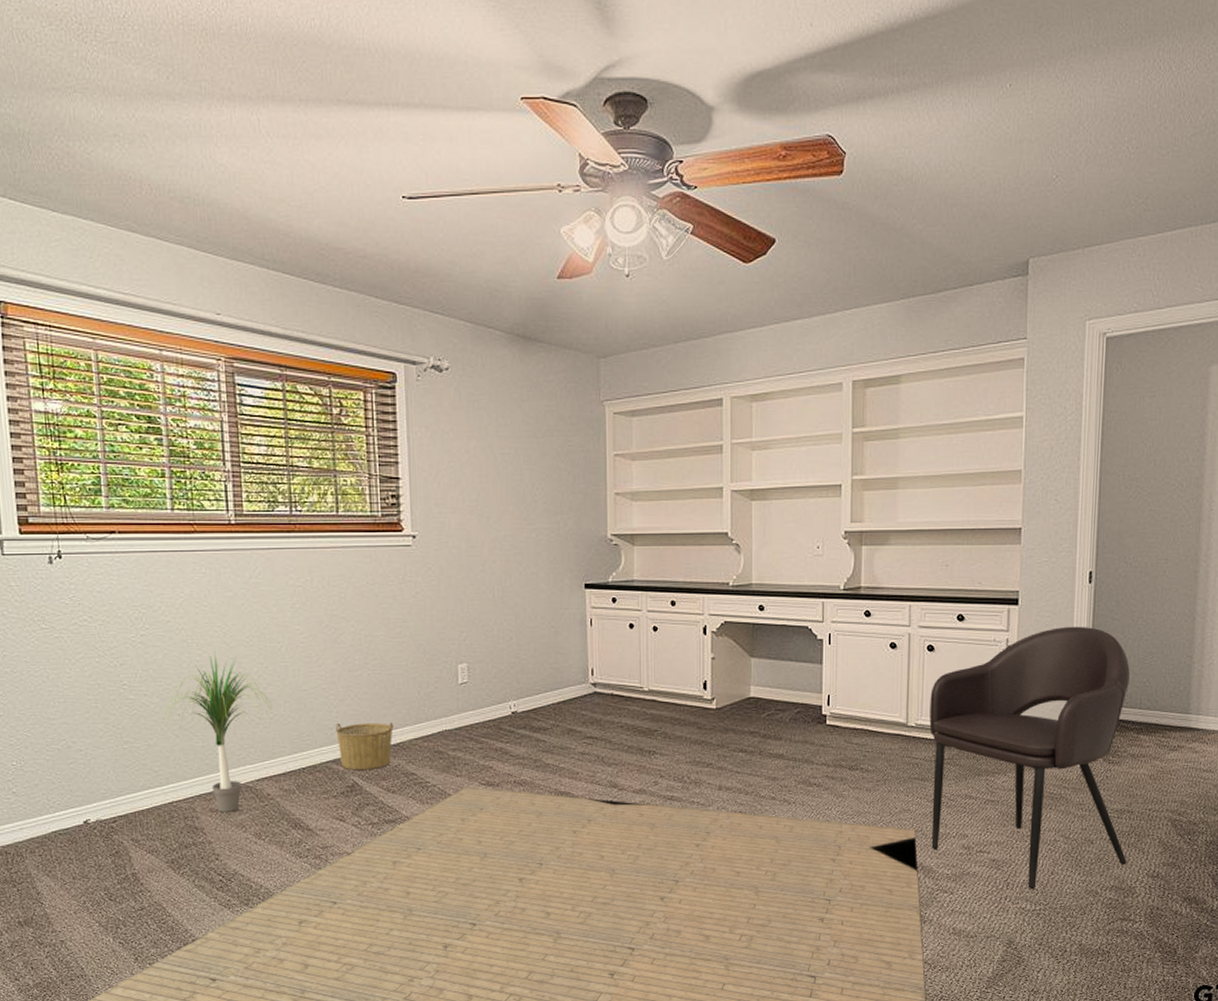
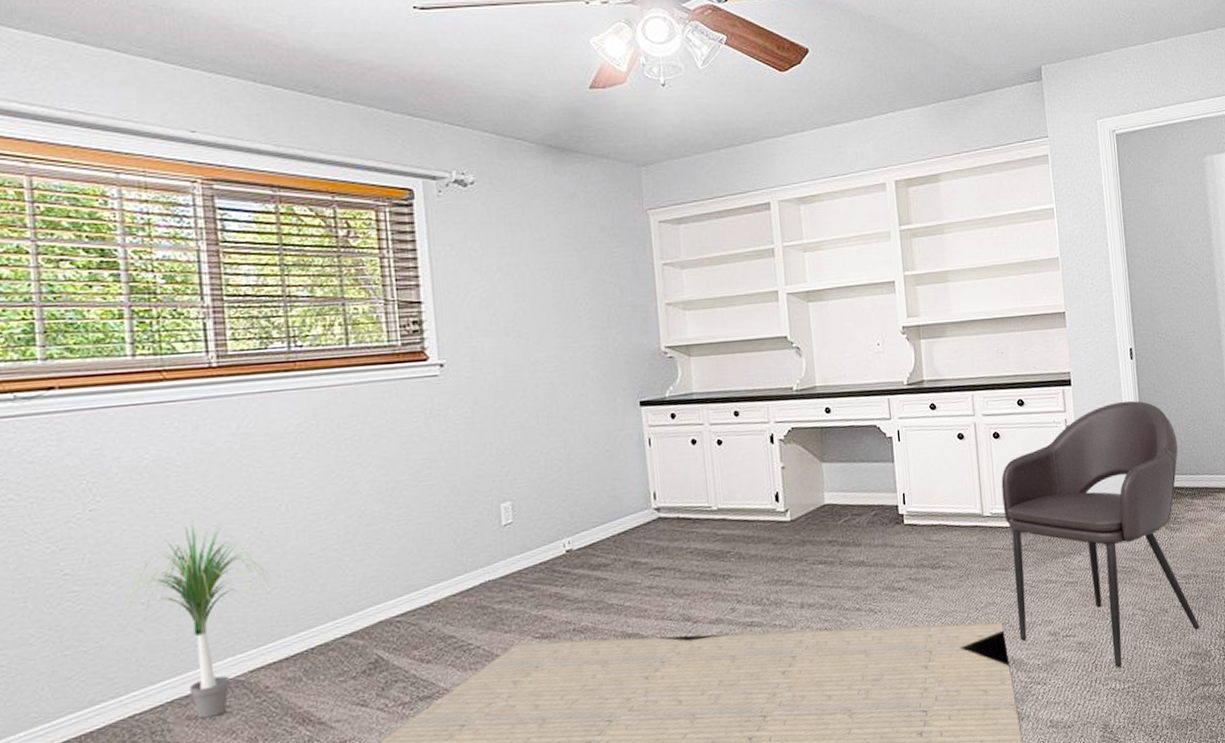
basket: present [336,722,393,771] -> none [352,579,425,643]

